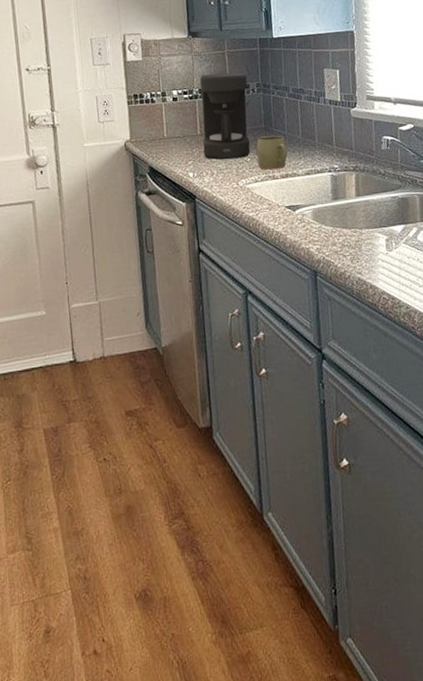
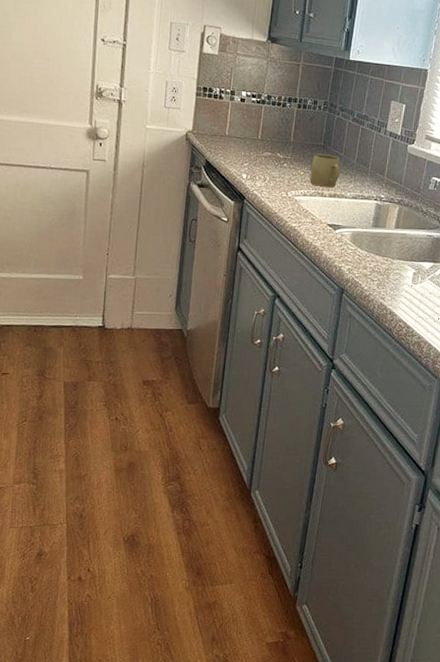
coffee maker: present [200,72,250,160] -> none [260,81,316,170]

